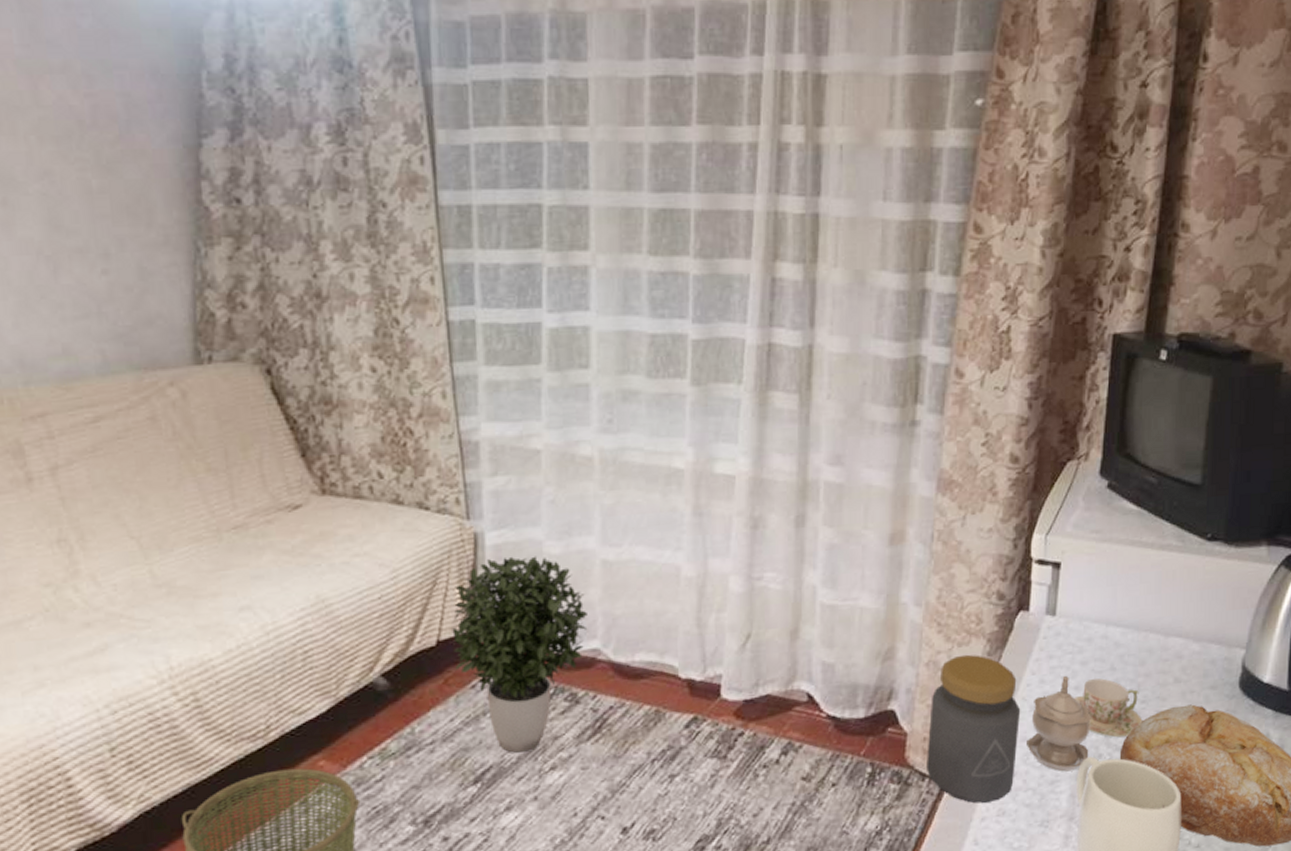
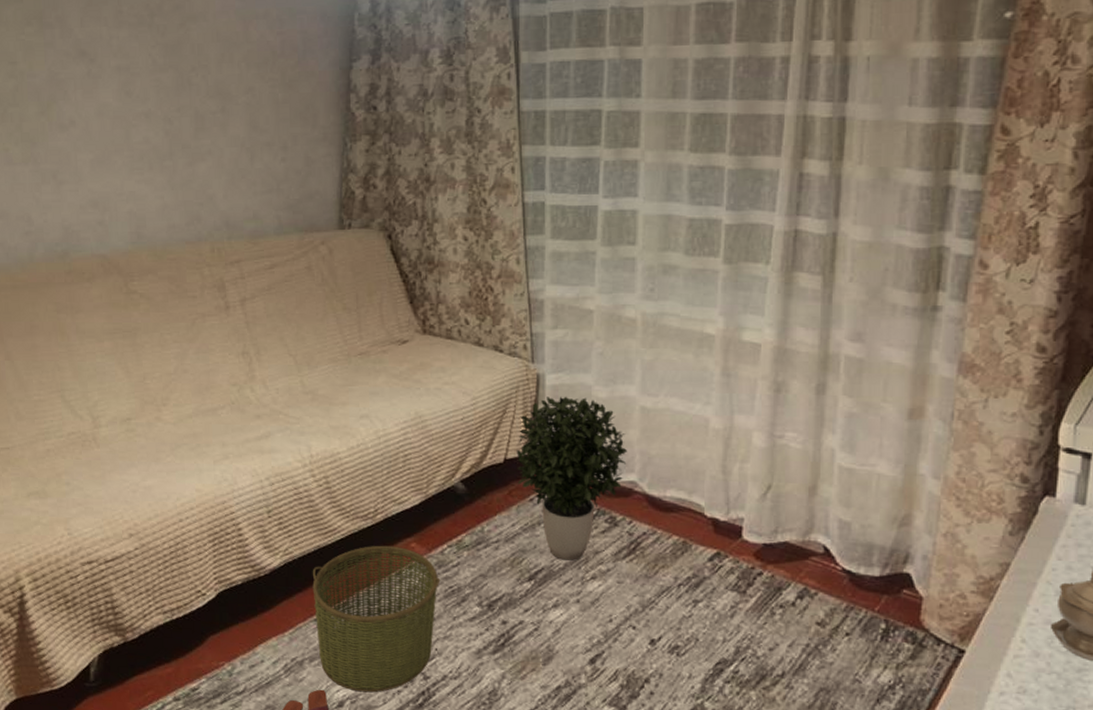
jar: present [925,654,1021,803] -> none [941,530,1045,678]

